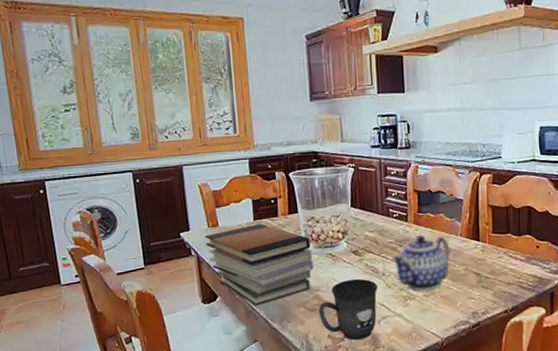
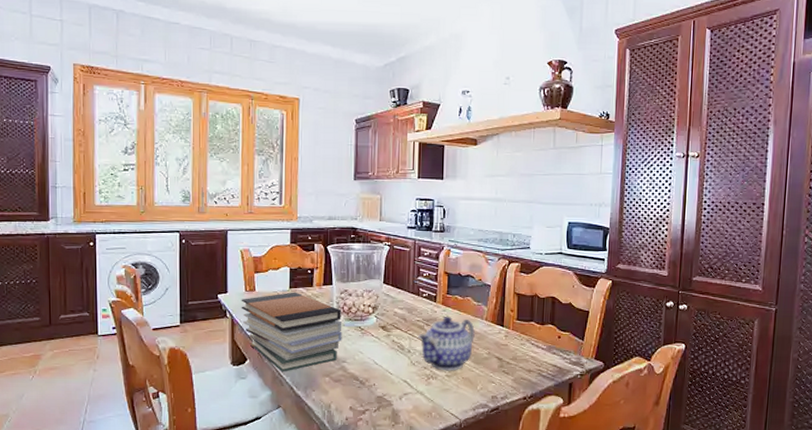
mug: present [318,278,377,340] -> none [343,353,402,414]

